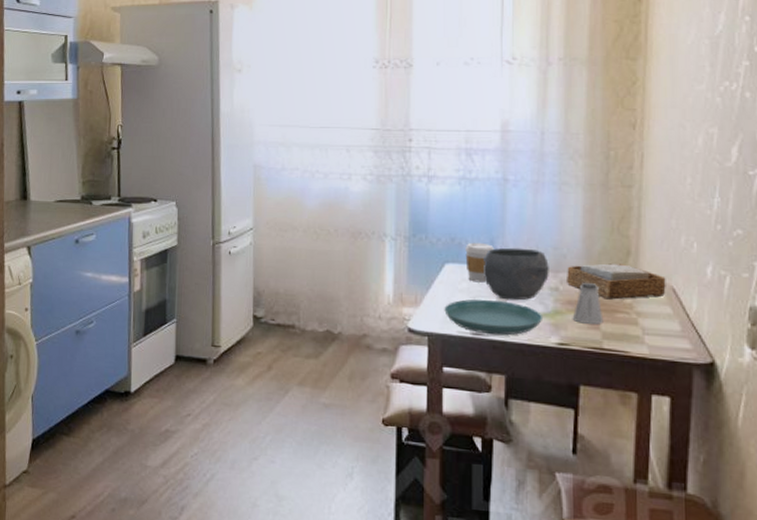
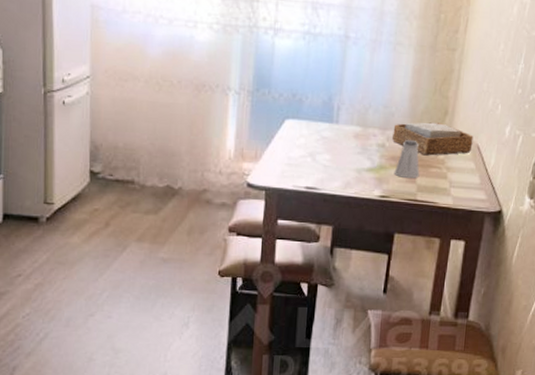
saucer: present [444,299,542,336] -> none [282,154,369,189]
coffee cup: present [465,242,494,283] -> none [304,98,331,139]
bowl: present [482,247,549,301] -> none [320,105,379,156]

